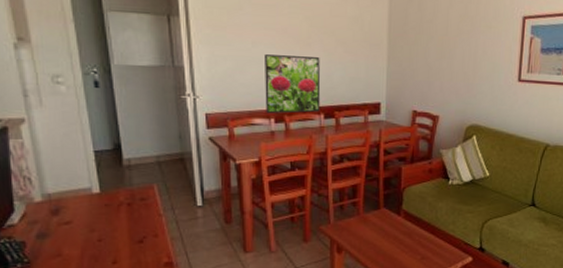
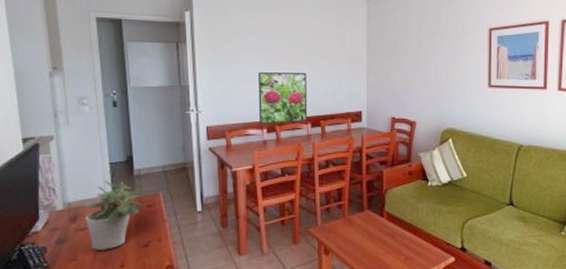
potted plant: none [66,169,136,246] -> present [83,180,143,250]

